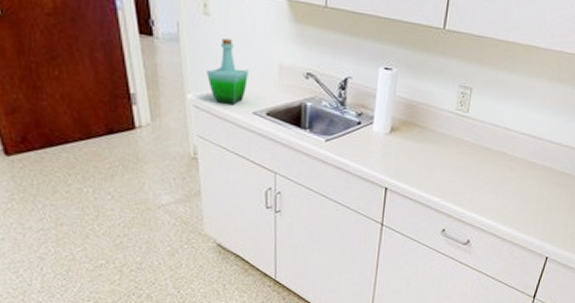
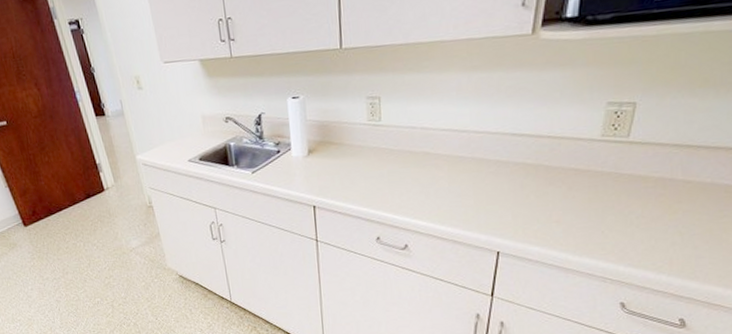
bottle: present [207,38,248,106] -> none [148,104,180,158]

